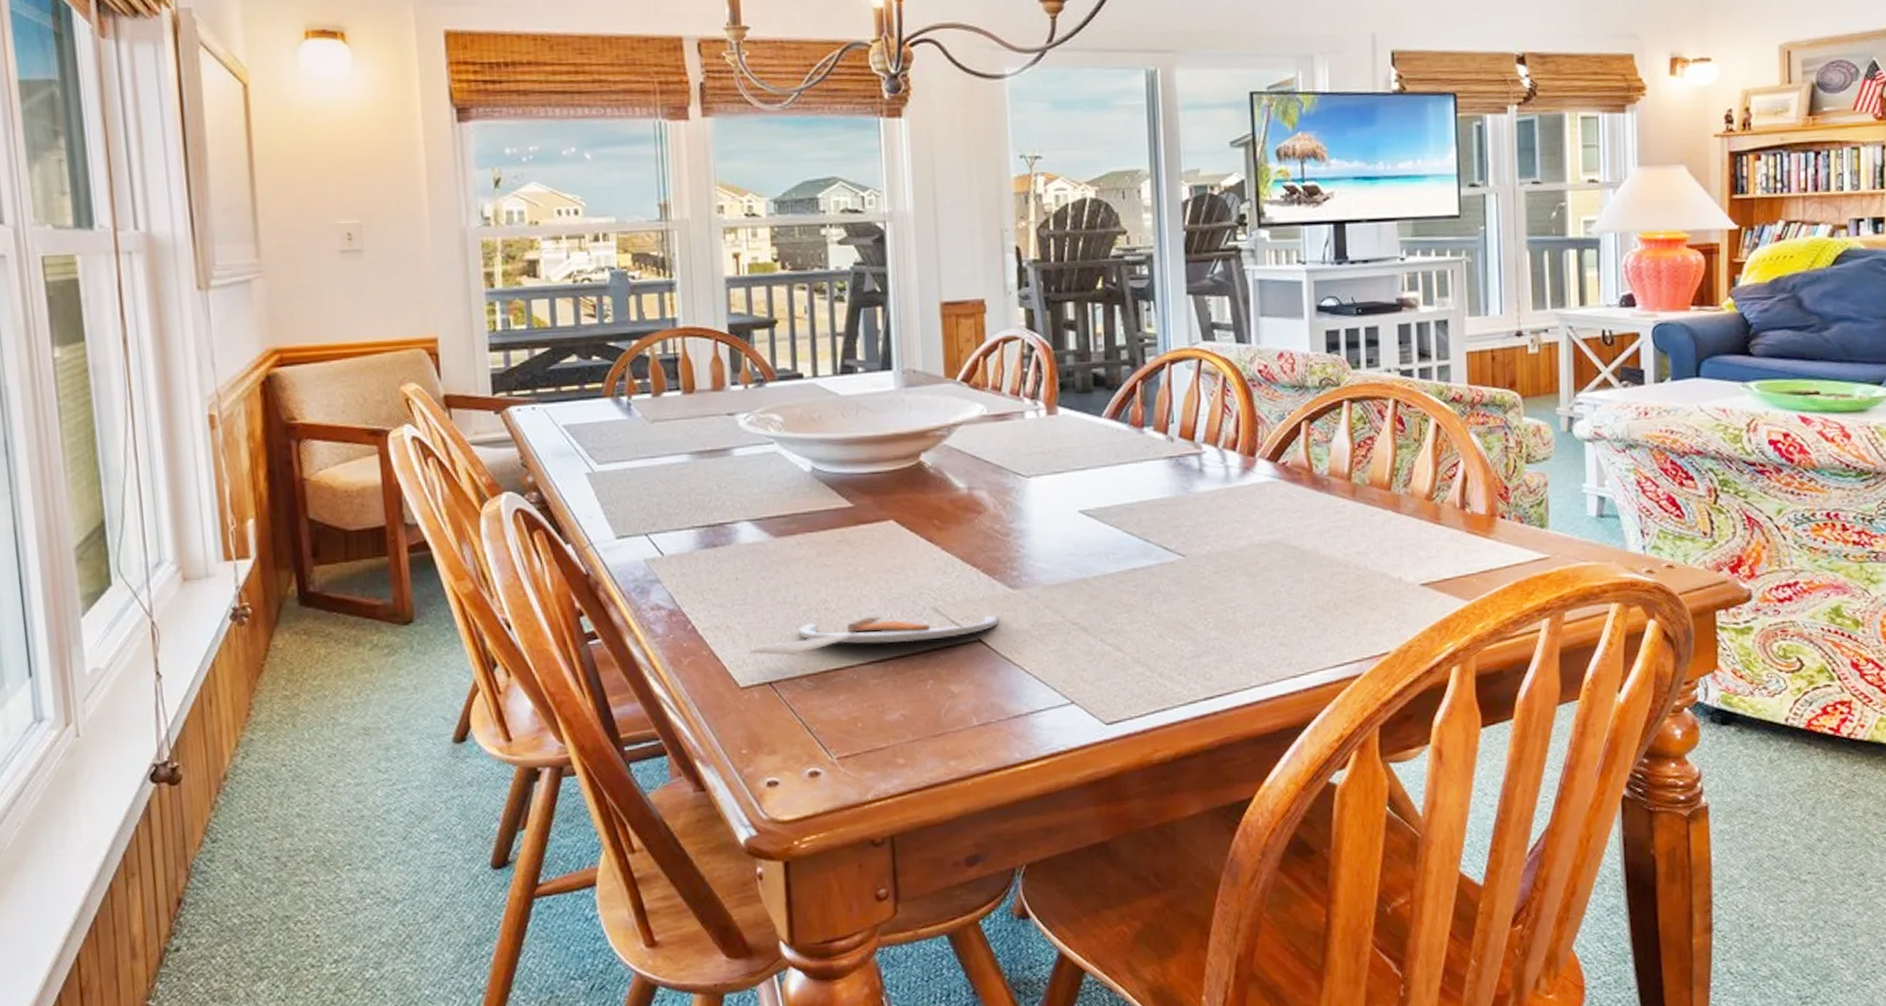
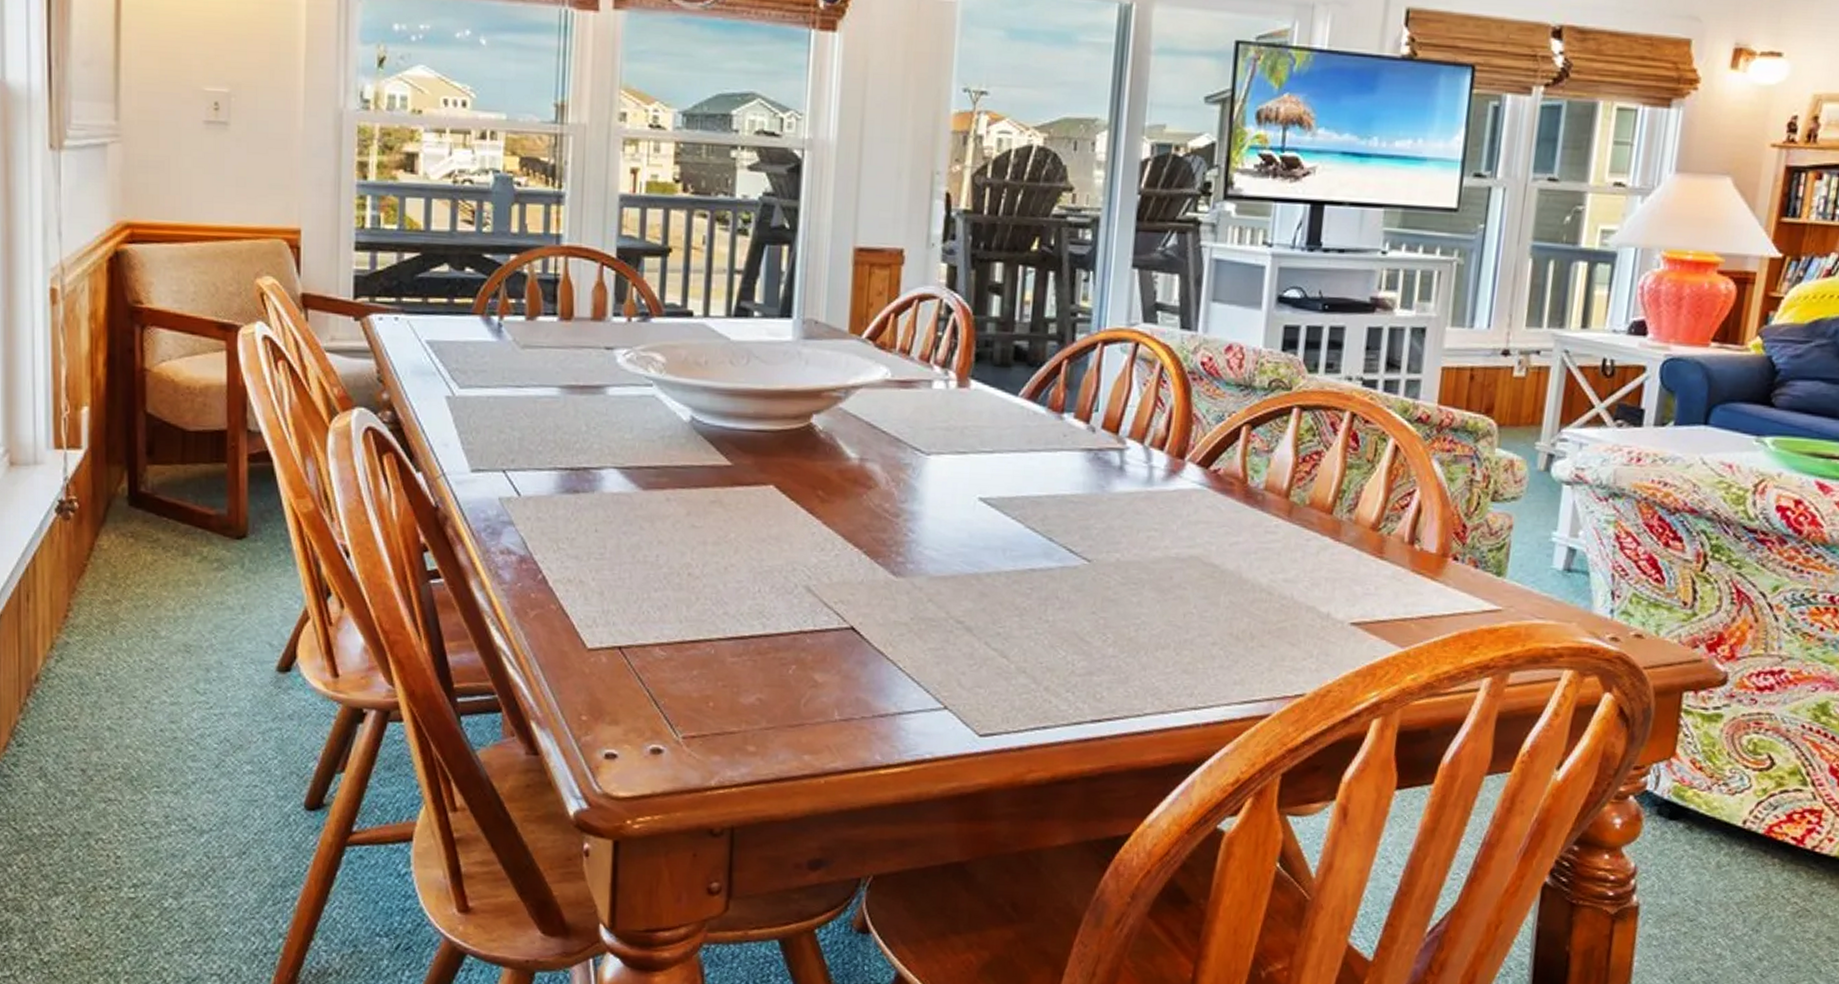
dinner plate: present [749,615,1000,656] -> none [601,588,877,622]

